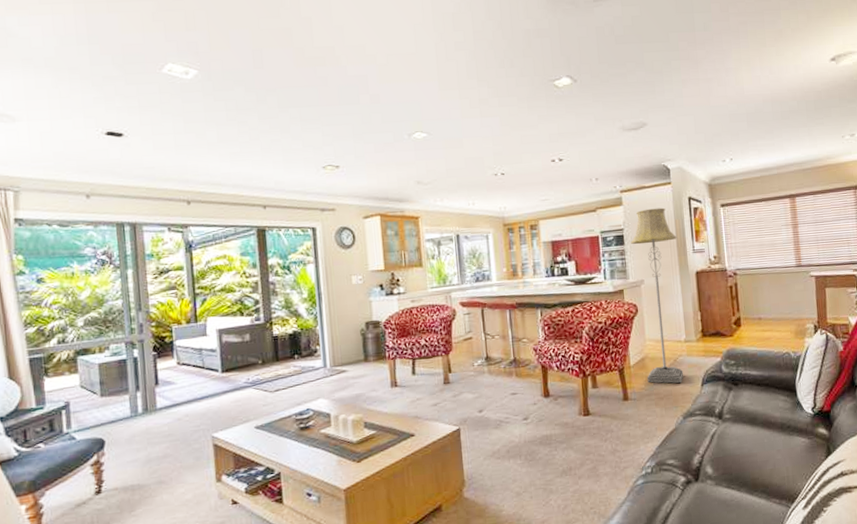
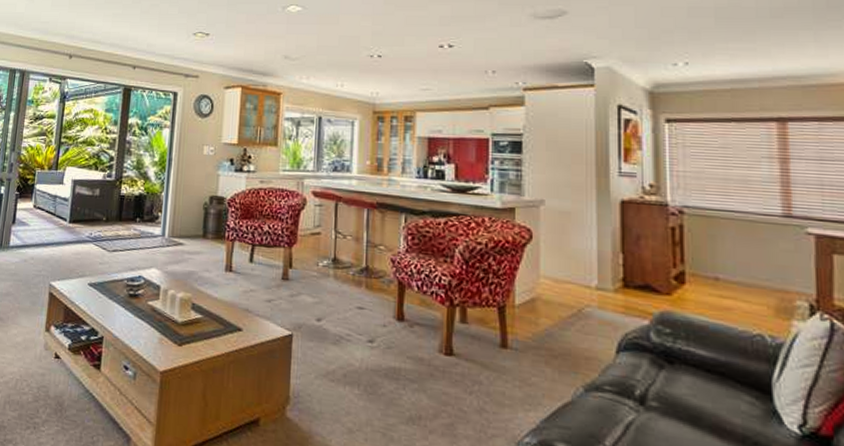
floor lamp: present [631,207,684,384] -> none [531,113,597,343]

